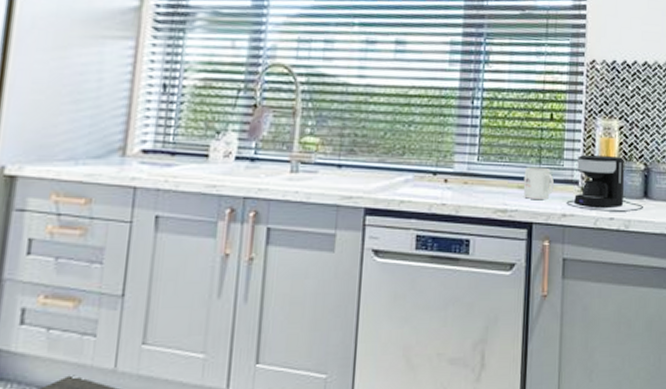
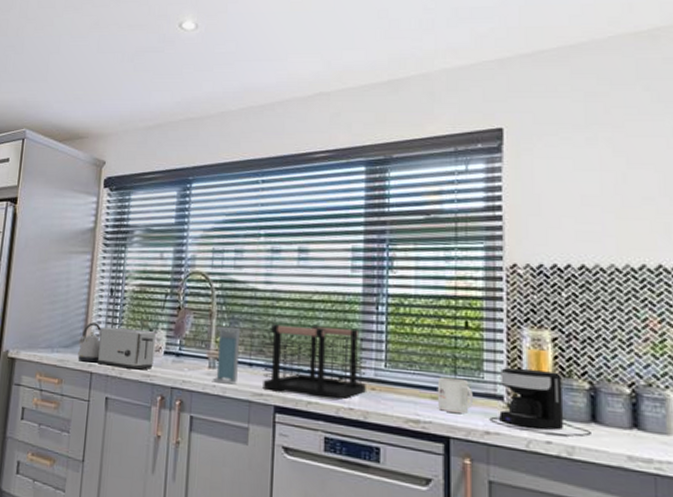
kettle: none [115,126,149,177] -> present [77,322,101,364]
toaster: none [143,130,225,181] -> present [97,327,156,371]
soap dispenser: none [295,125,328,189] -> present [213,326,240,384]
dish rack: none [352,121,462,197] -> present [263,324,367,401]

